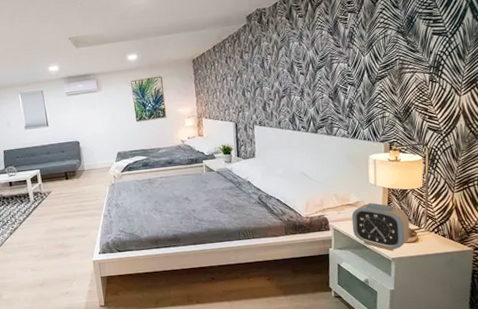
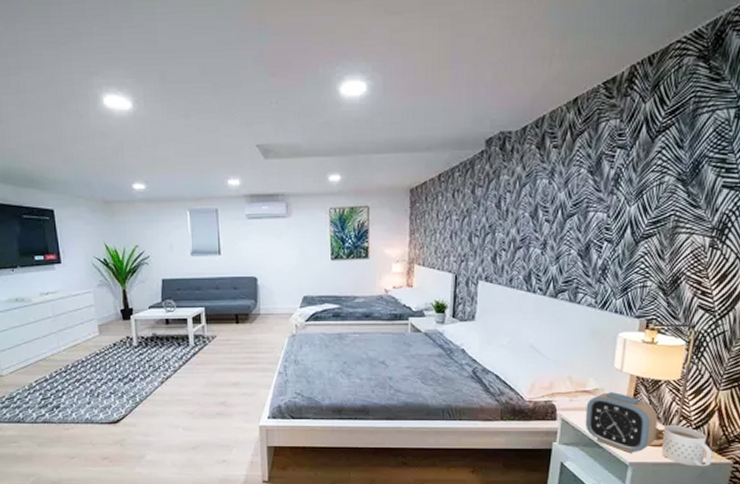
mug: none [414,224,456,256] -> present [661,425,712,467]

